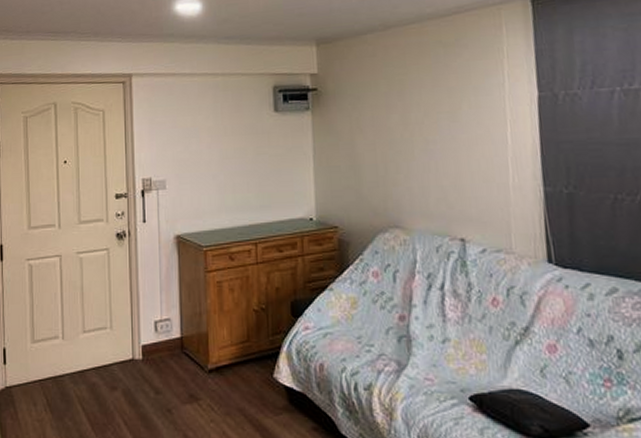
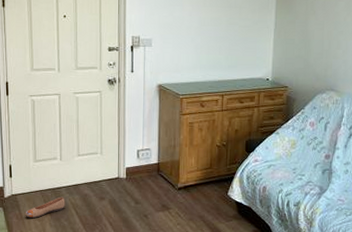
shoe: none [21,387,69,419] -> present [25,196,65,219]

